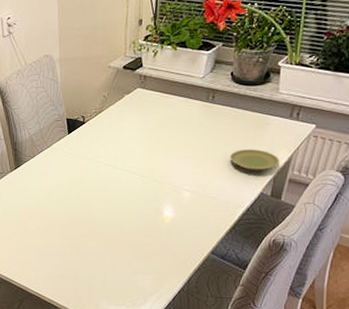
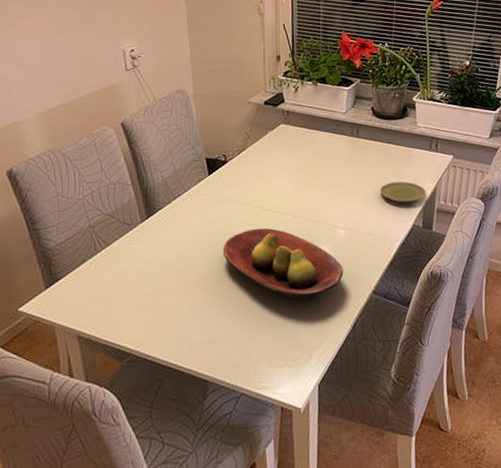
fruit bowl: none [76,184,185,251] -> present [222,228,344,300]

